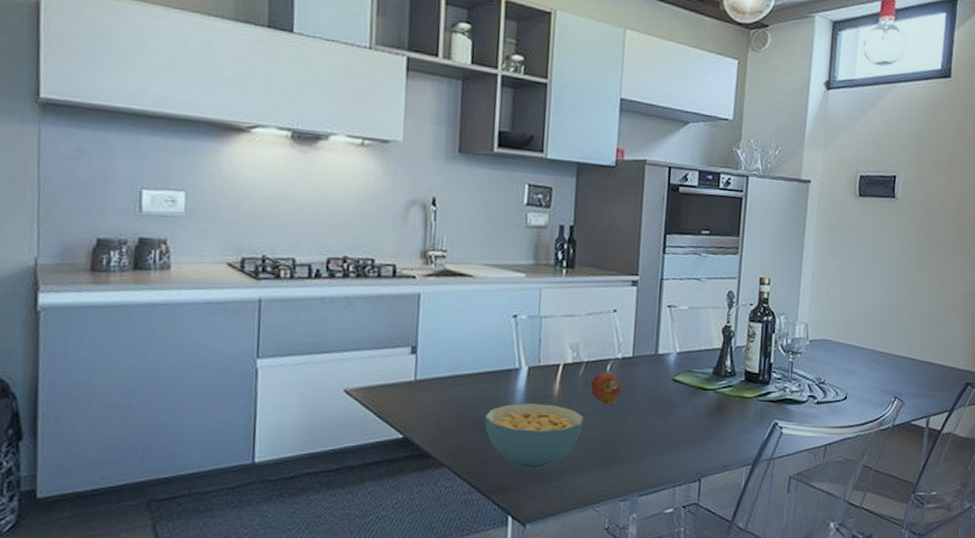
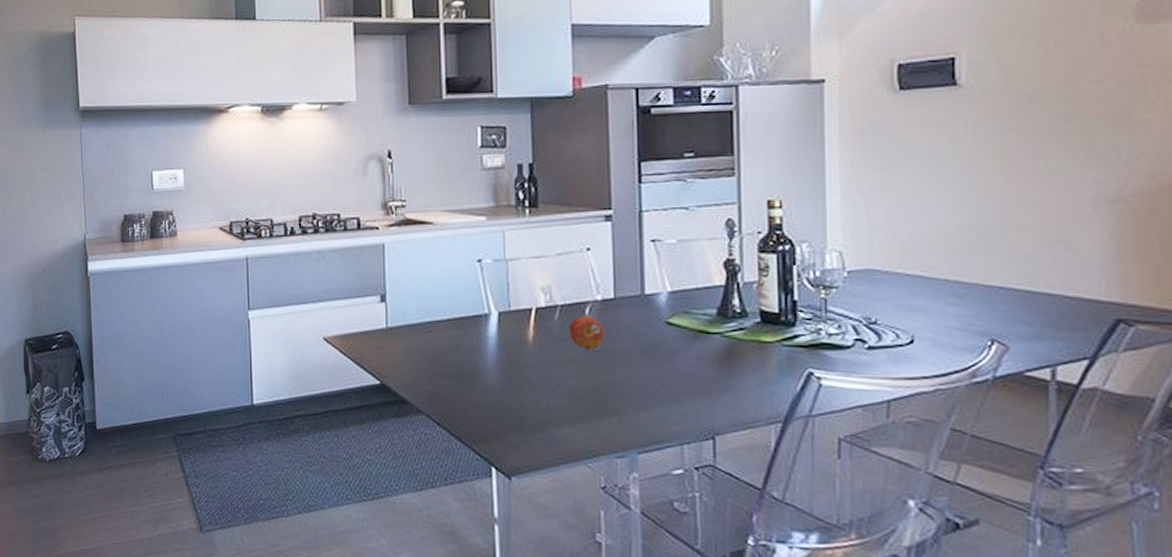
cereal bowl: present [484,403,583,469] -> none [457,350,564,419]

